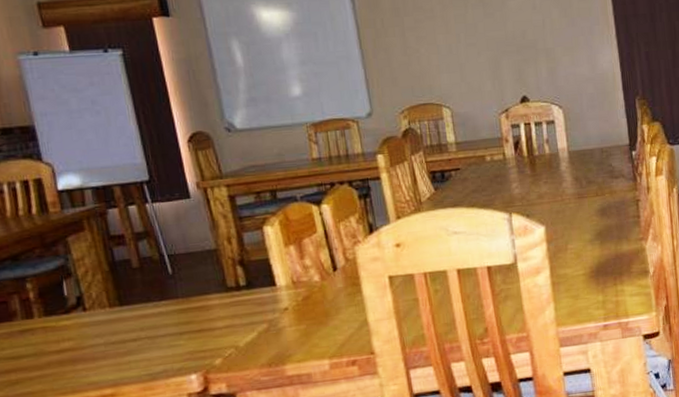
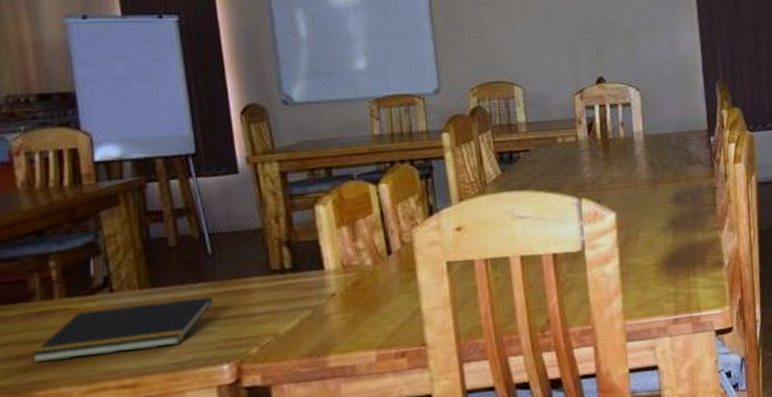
notepad: none [18,313,178,376] -> present [30,296,213,363]

